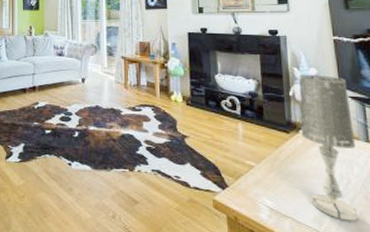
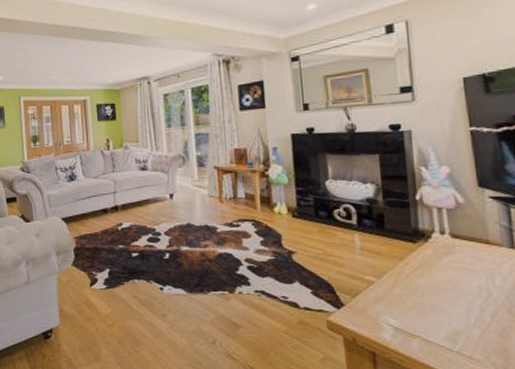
table lamp: present [299,74,358,221] -> none [427,173,500,338]

